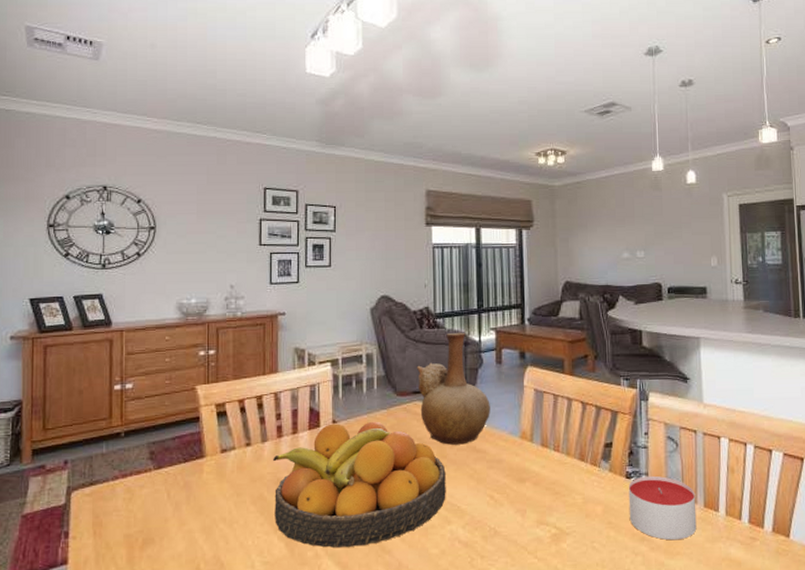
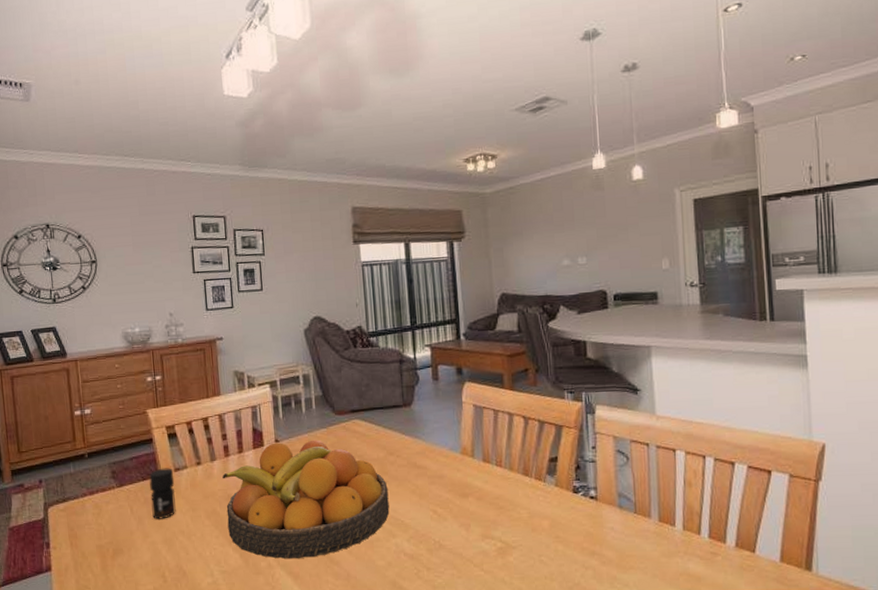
jar: none [192,449,220,505] -> present [149,468,176,519]
vase: present [417,332,490,445] -> none [353,350,429,462]
candle: present [628,475,697,541] -> none [576,490,651,555]

